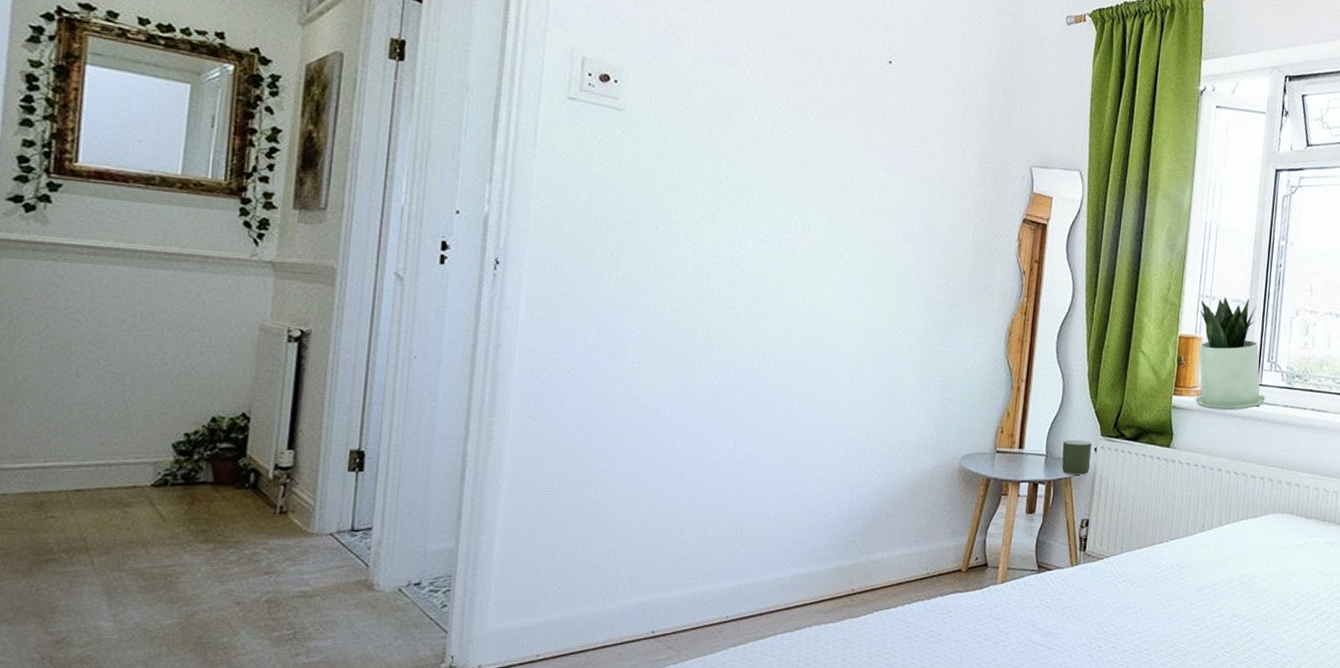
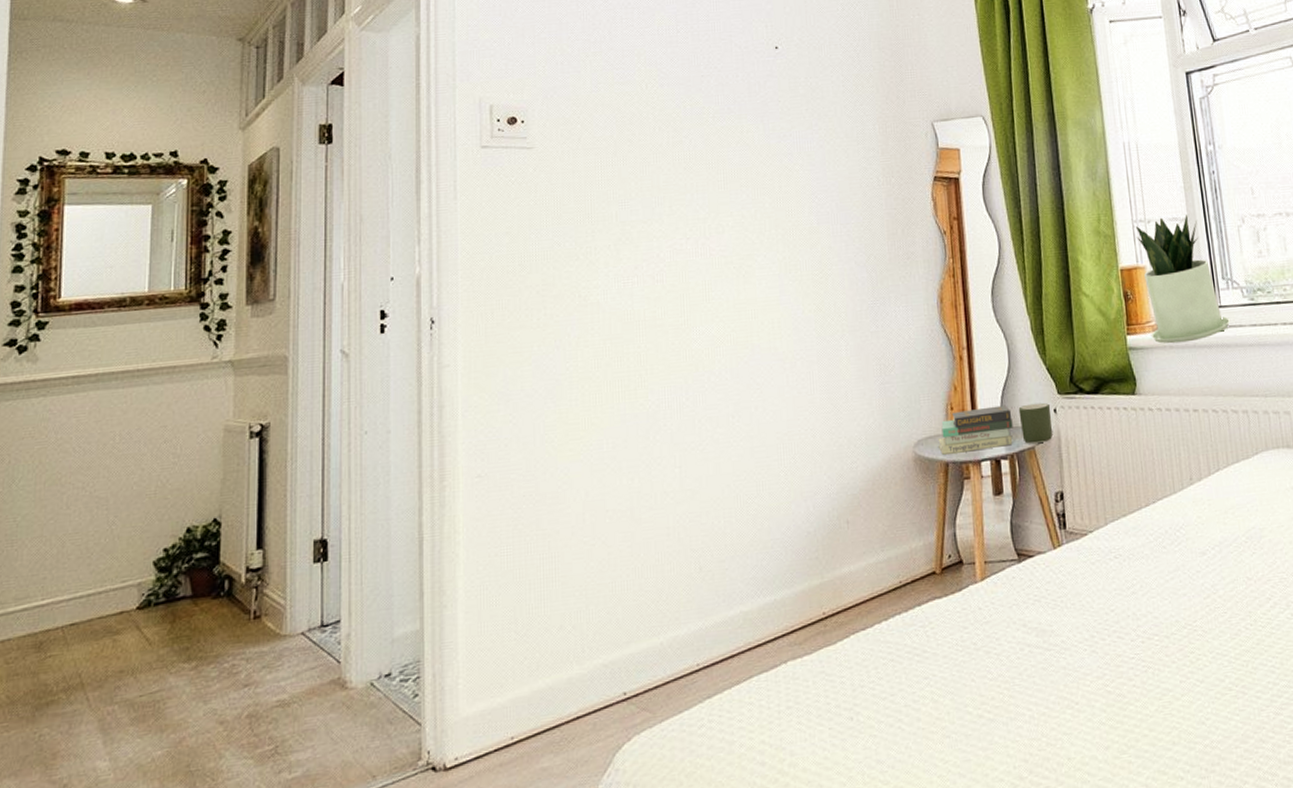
books: none [984,435,1056,473] -> present [938,405,1013,455]

